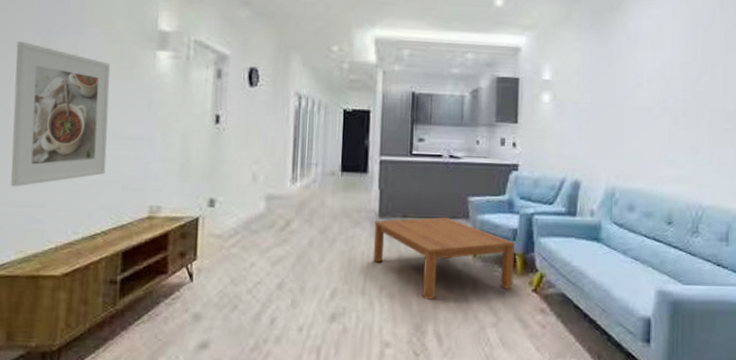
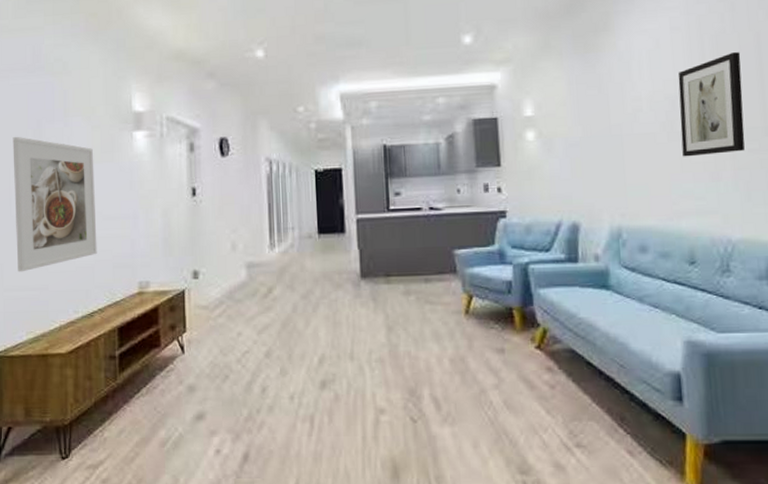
coffee table: present [373,217,516,301] -> none [357,274,513,363]
wall art: none [671,44,725,131] -> present [678,52,745,157]

